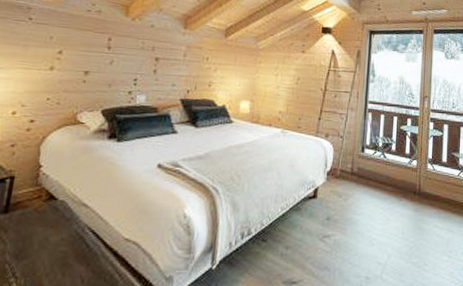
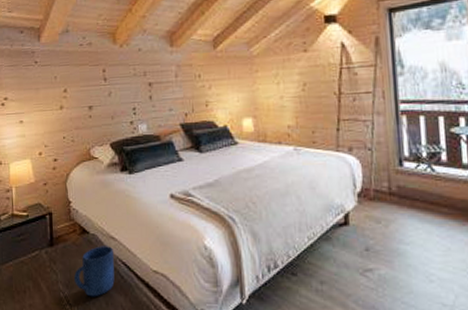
mug: none [27,213,83,268] -> present [74,246,115,297]

